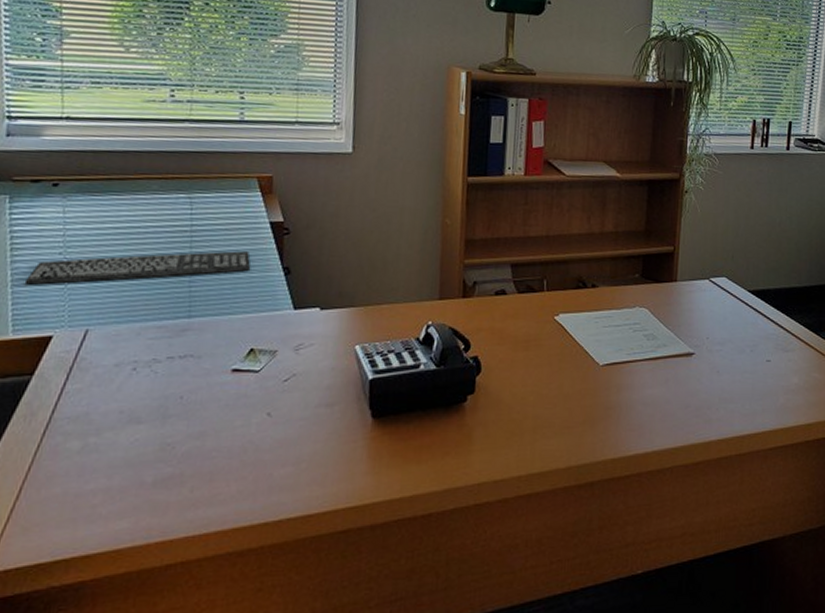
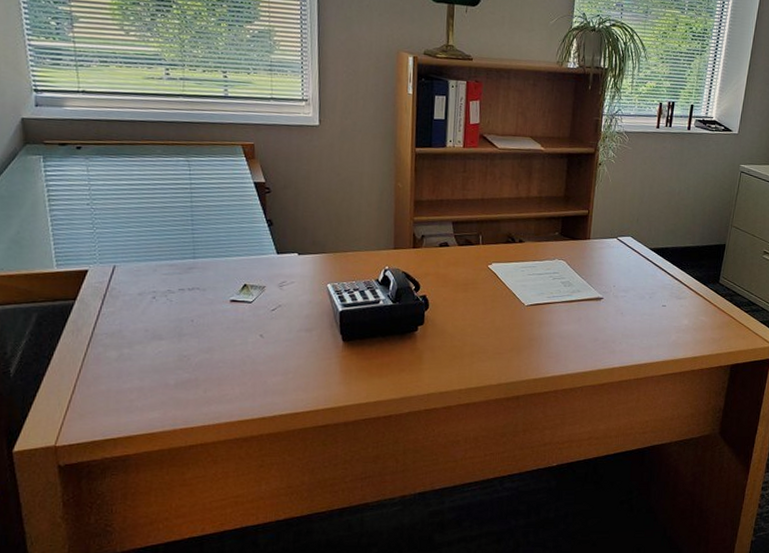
keyboard: present [24,251,251,285] -> none [62,205,241,229]

